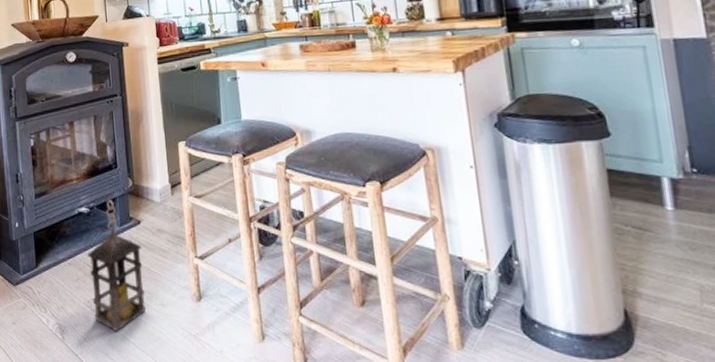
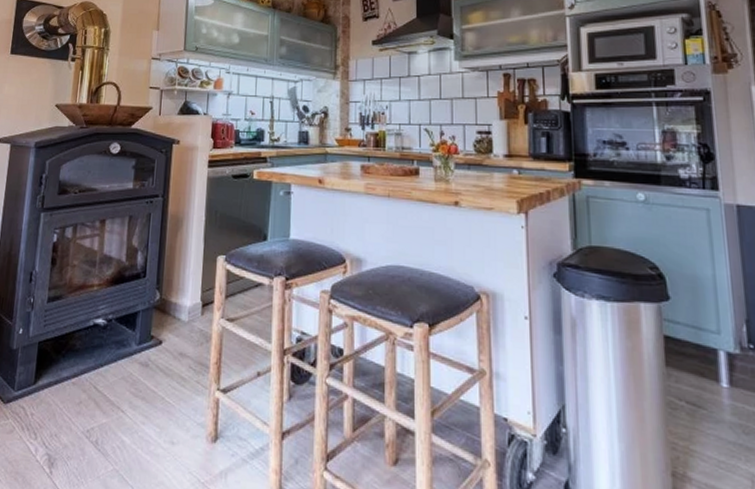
lantern: present [88,199,145,332] -> none [92,312,159,471]

